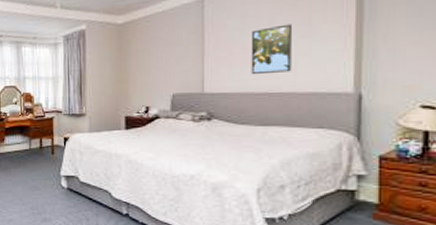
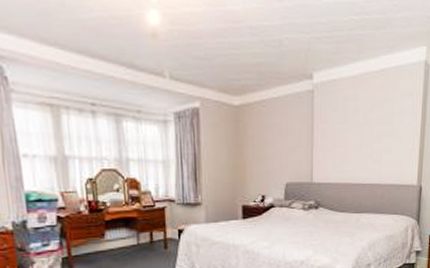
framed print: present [251,24,292,75] -> none [349,122,379,167]

